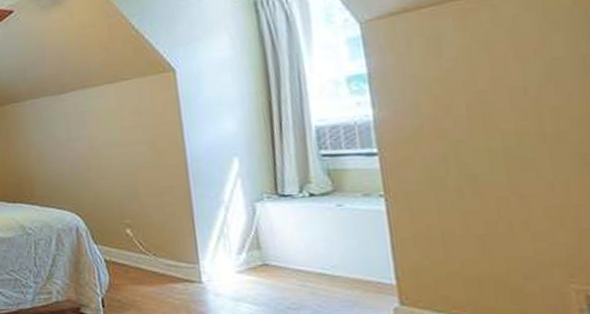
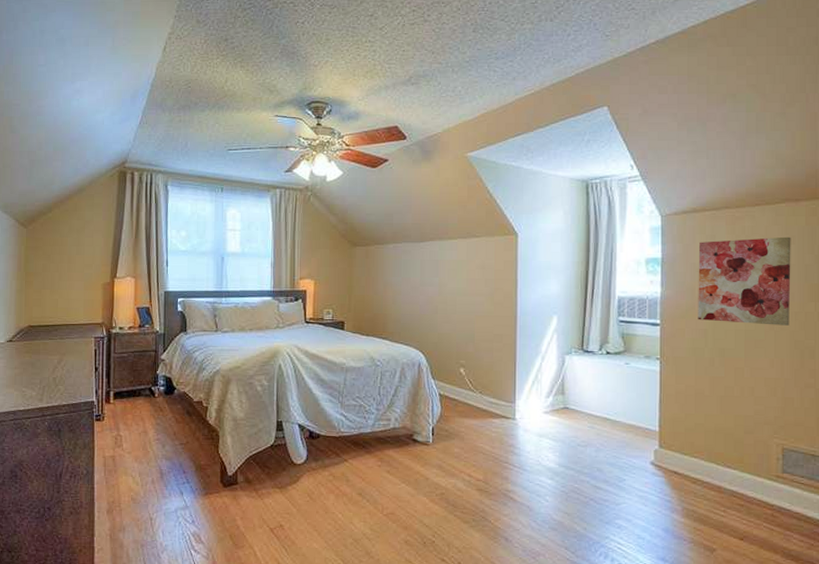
wall art: none [418,23,570,143] -> present [698,236,791,326]

